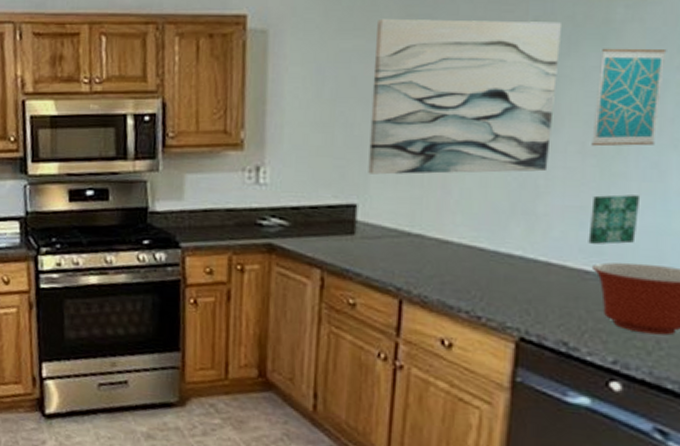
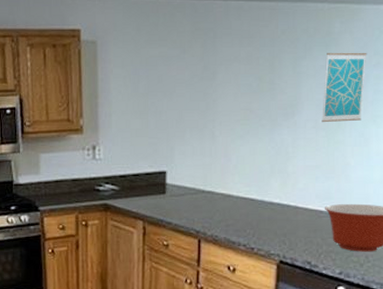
wall art: present [368,18,561,175] -> none [173,32,299,149]
wall art: present [588,194,639,245] -> none [321,156,353,192]

